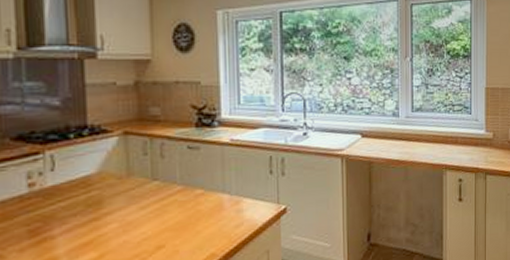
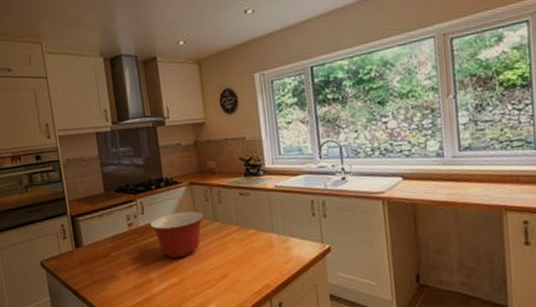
mixing bowl: none [62,167,140,228] -> present [150,211,204,258]

